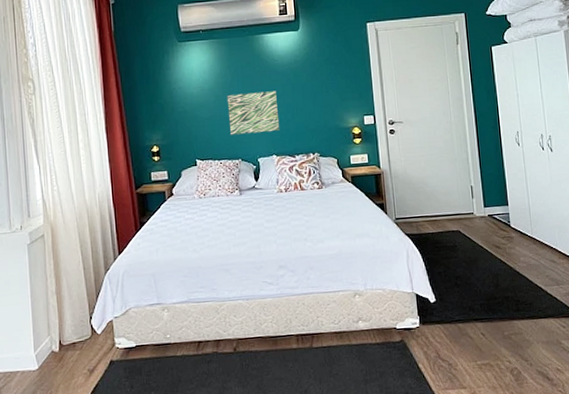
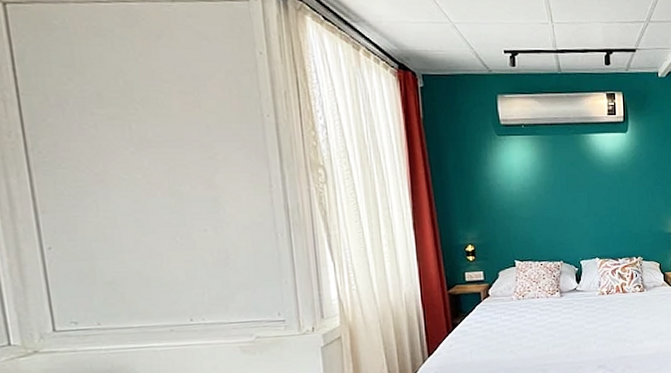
wall art: present [227,91,280,135] -> none [549,193,604,237]

